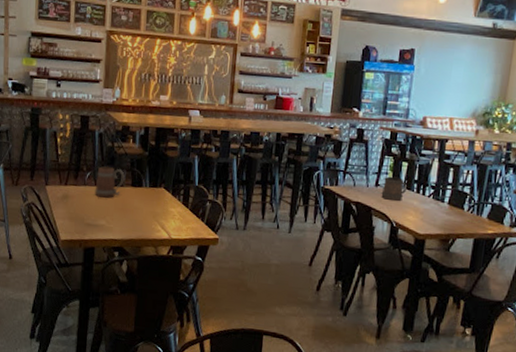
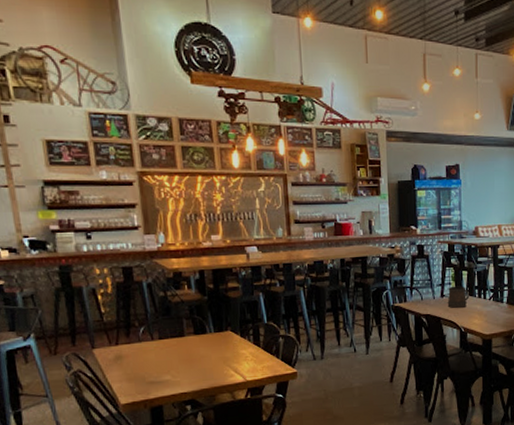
beer mug: present [94,166,125,198] -> none [152,318,185,353]

